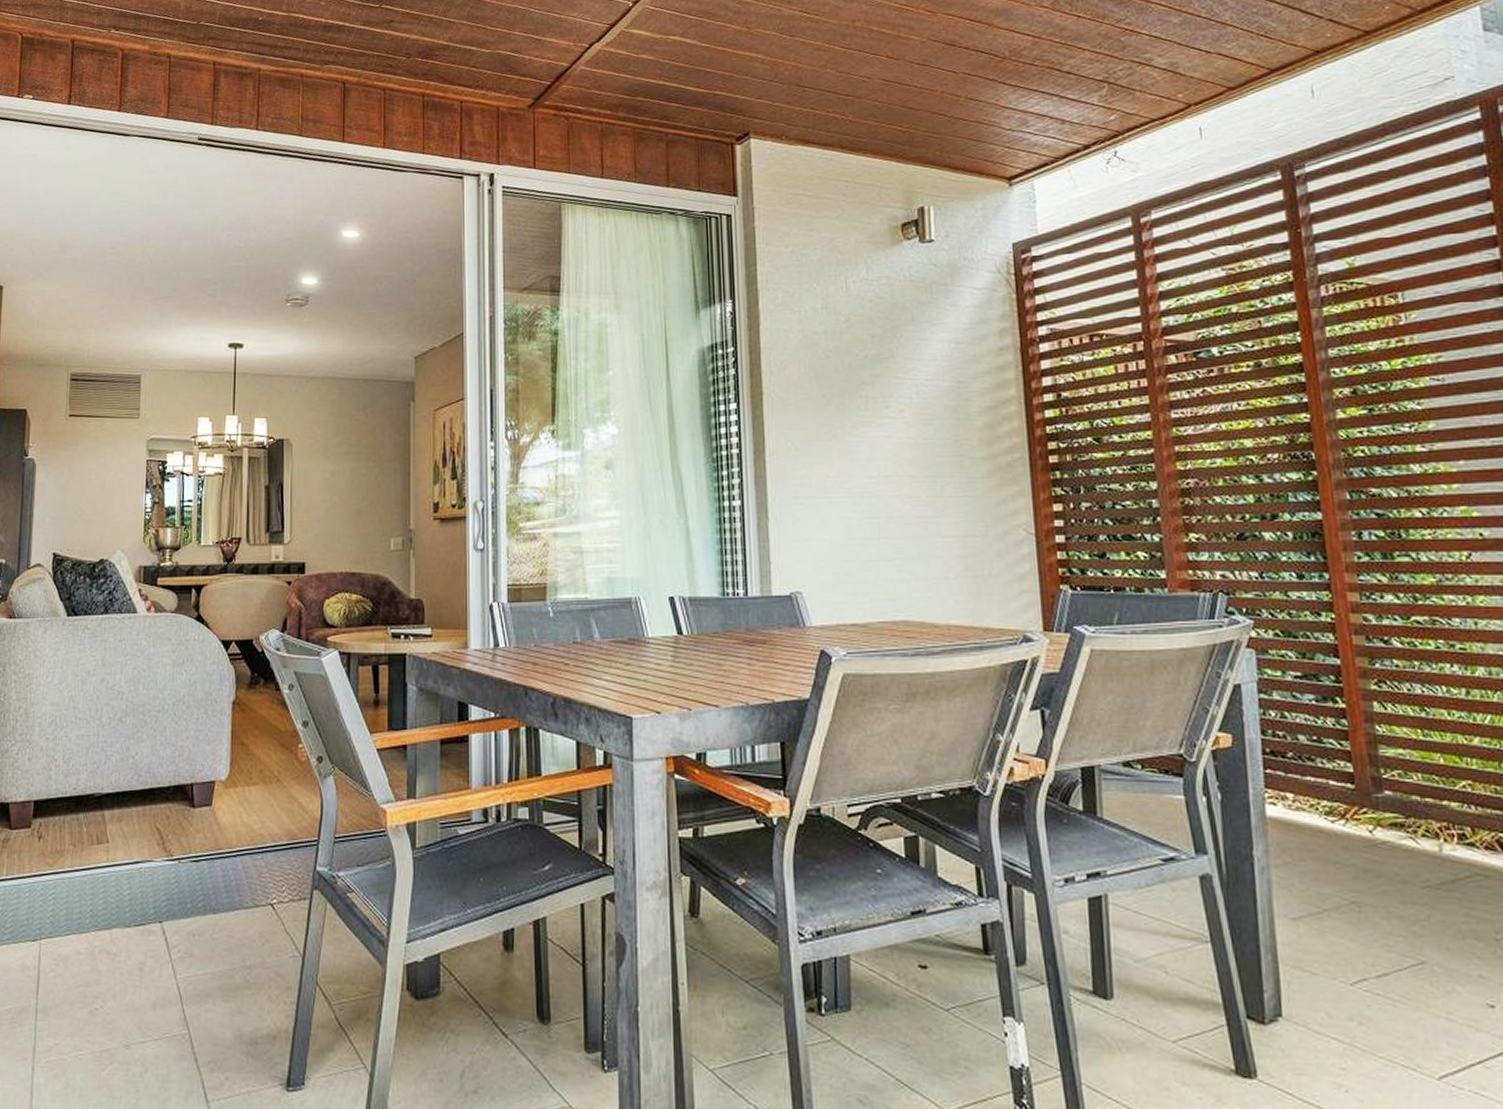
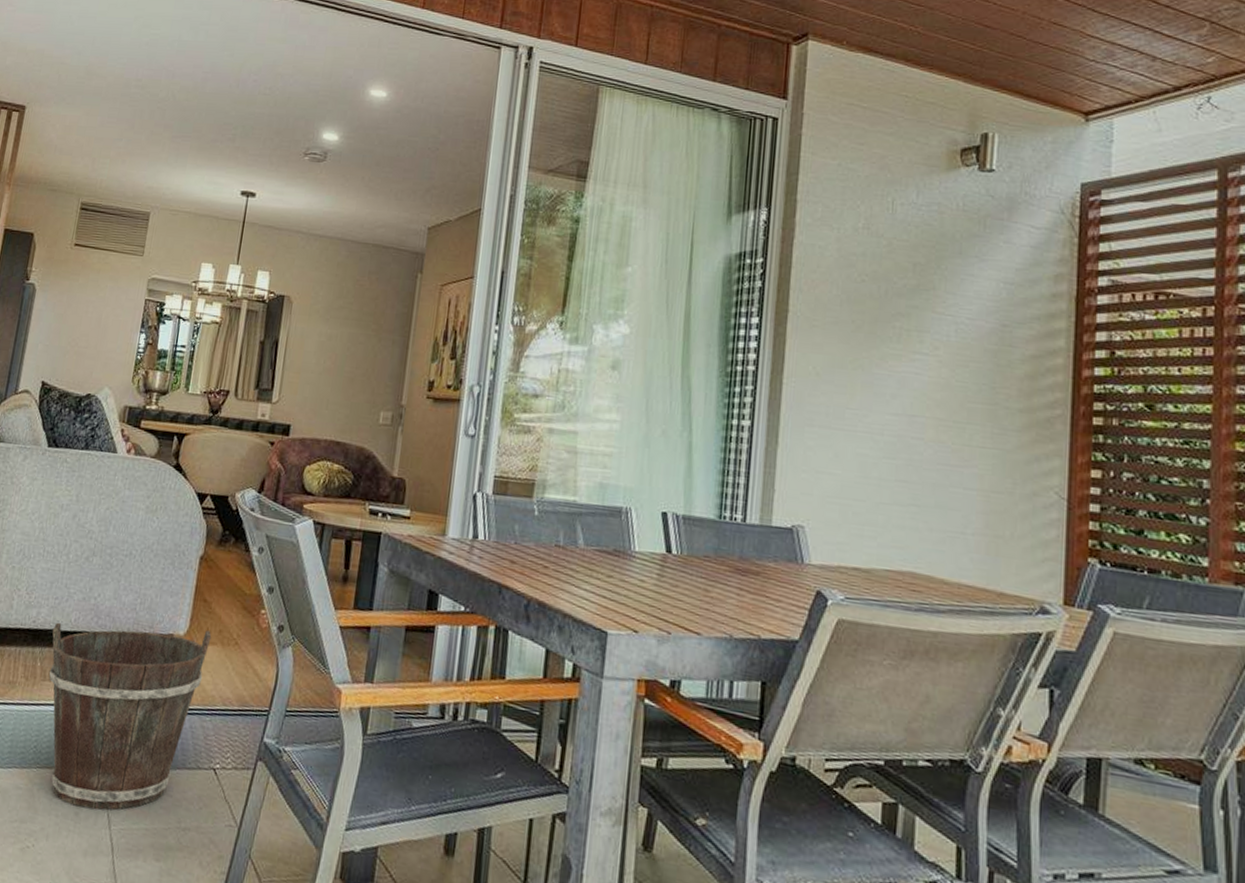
bucket: none [95,772,253,962] -> present [49,622,212,810]

